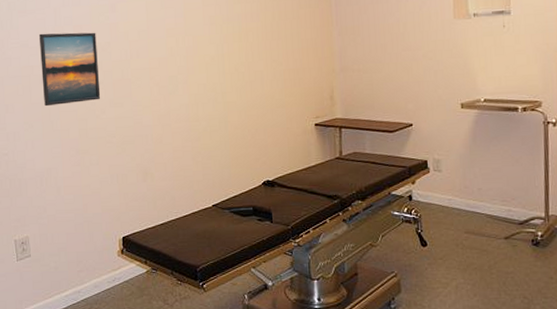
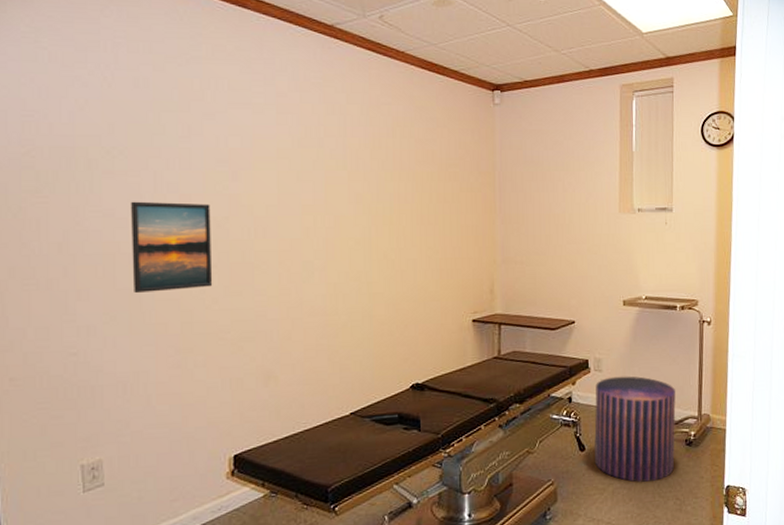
stool: none [435,176,521,279] -> present [594,376,676,482]

